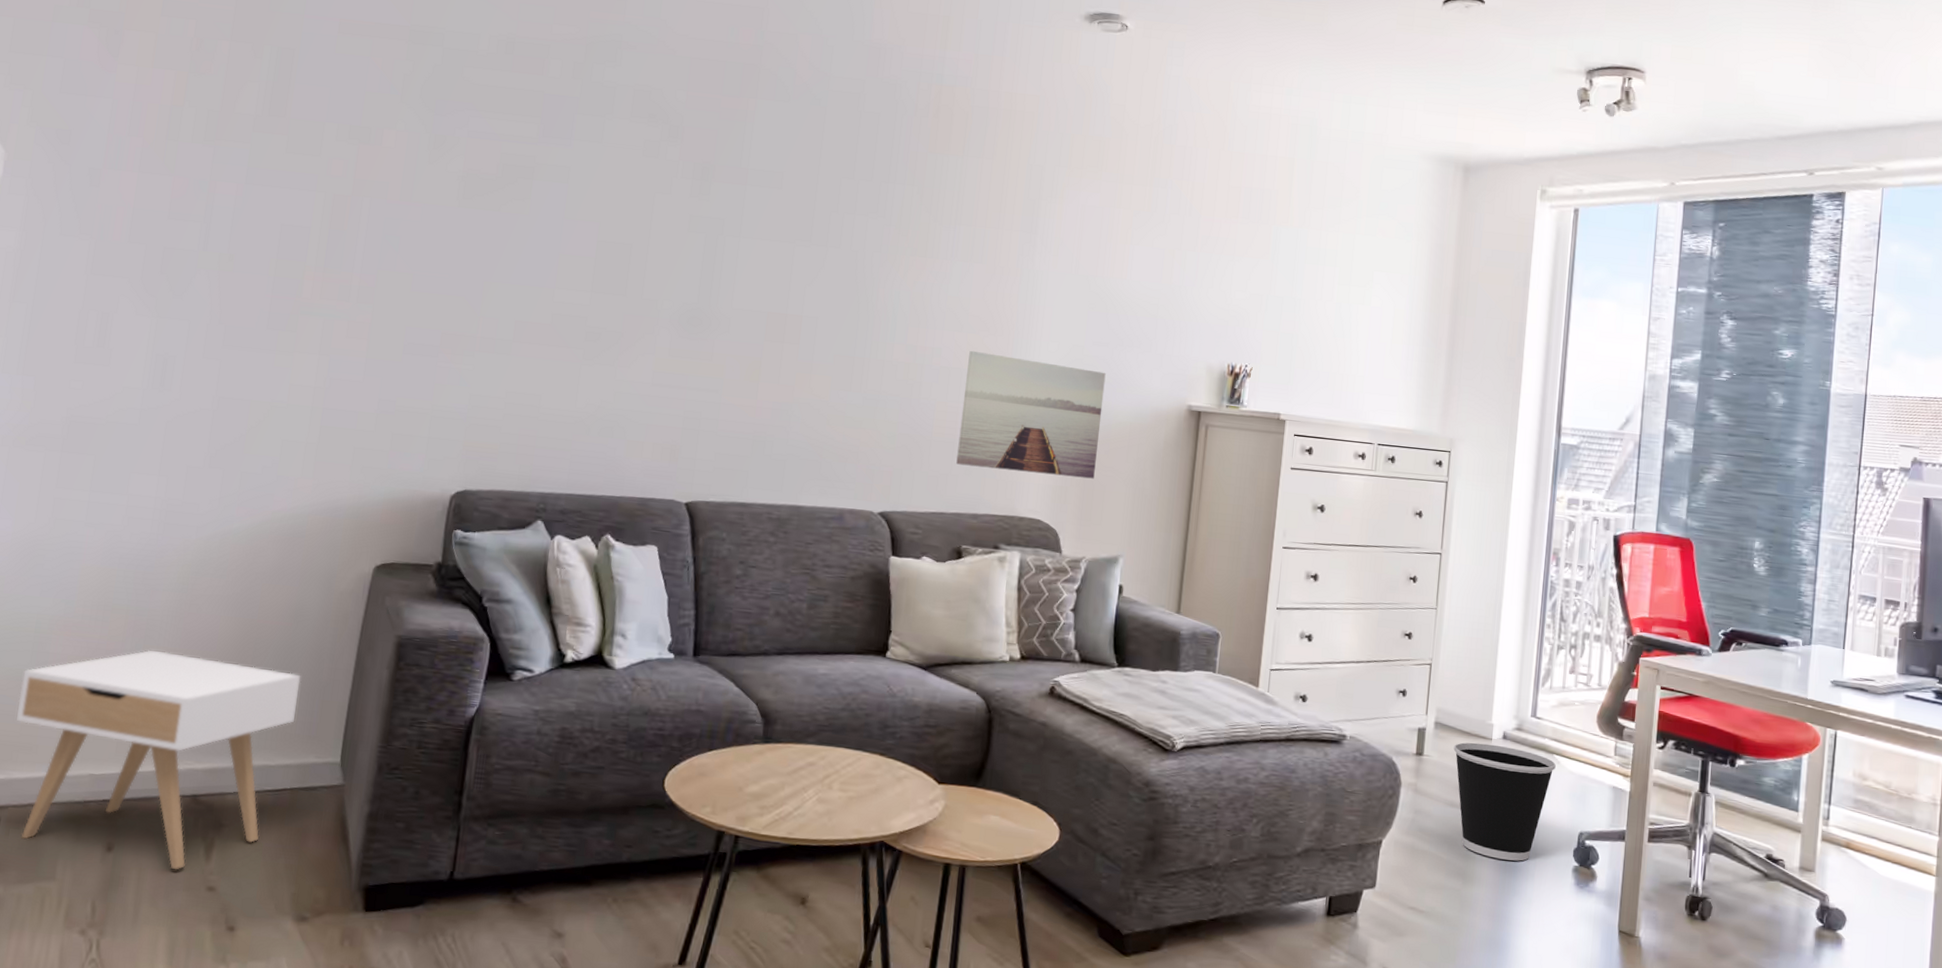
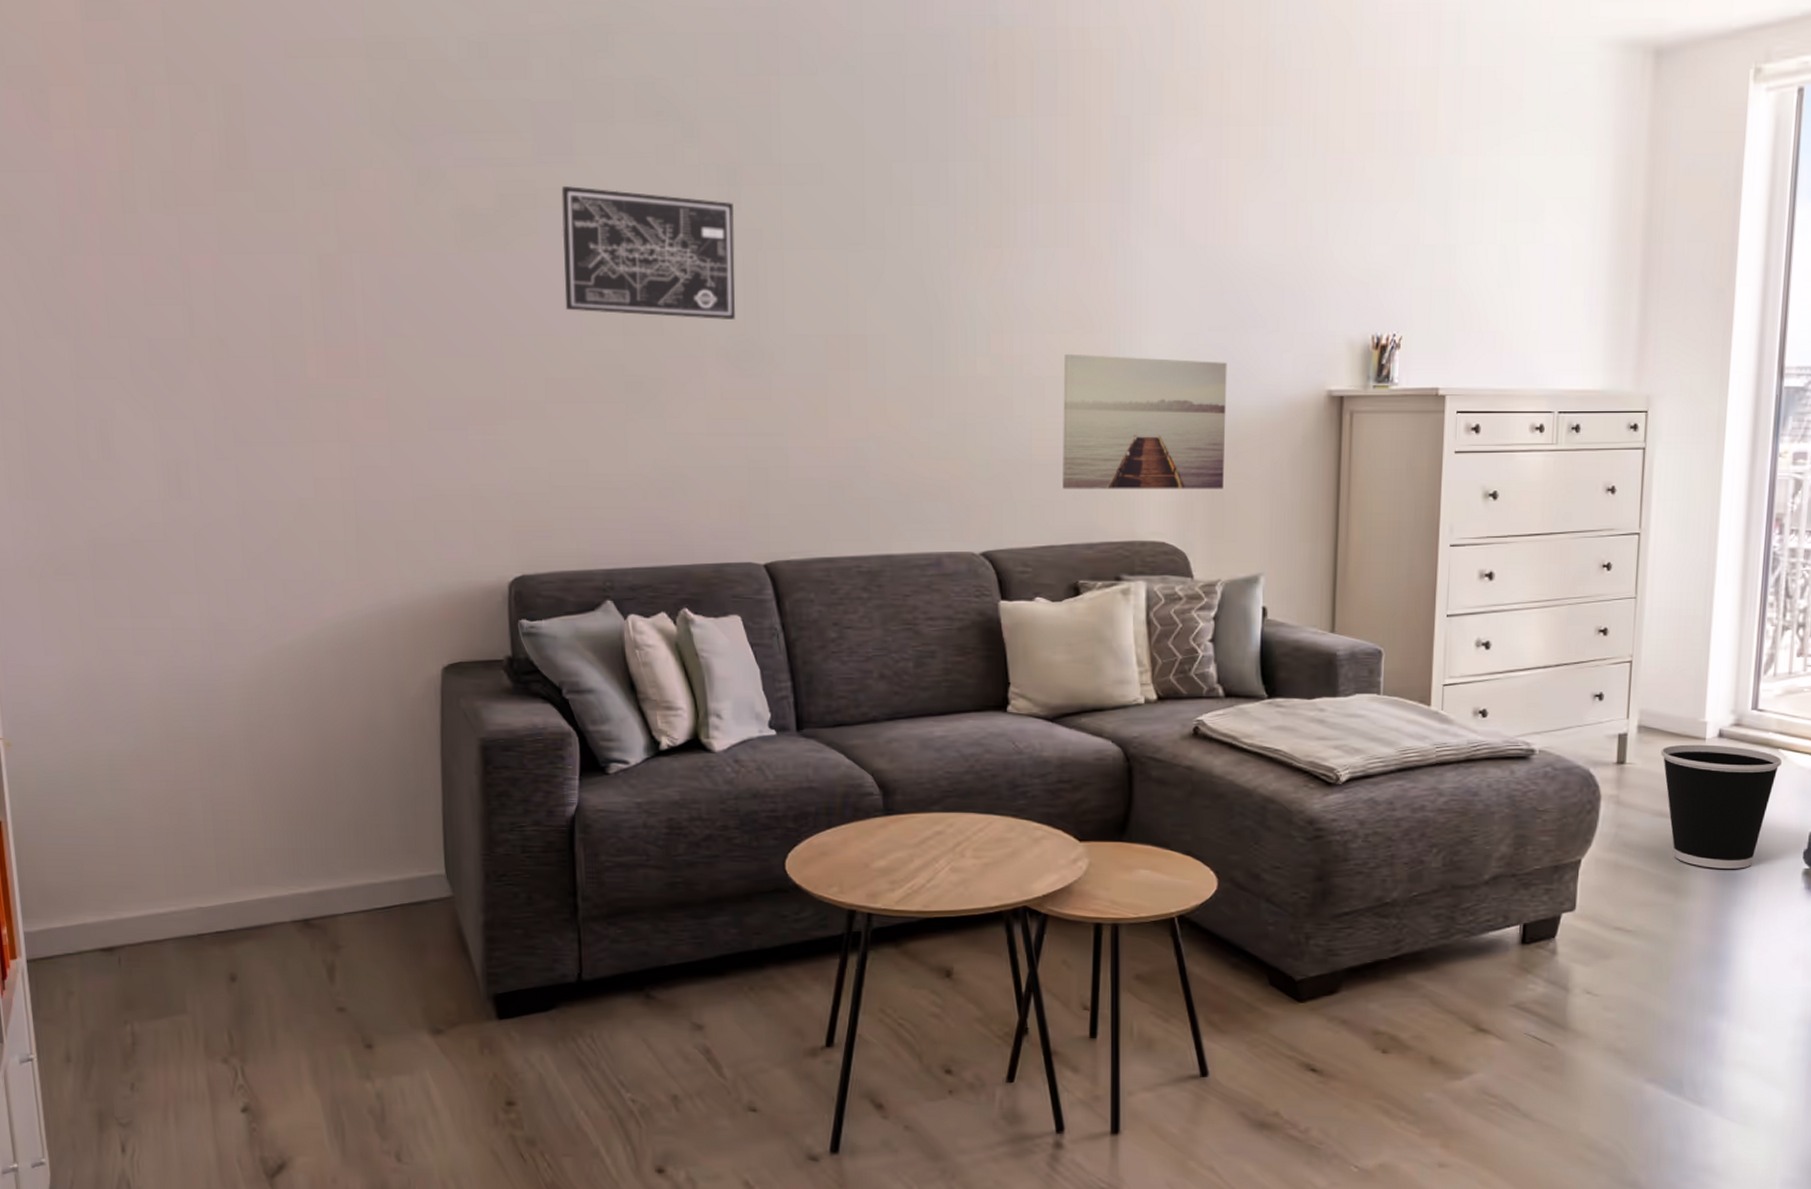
nightstand: present [17,649,301,870] -> none [108,777,390,994]
wall art: none [544,164,704,290] -> present [561,186,735,319]

